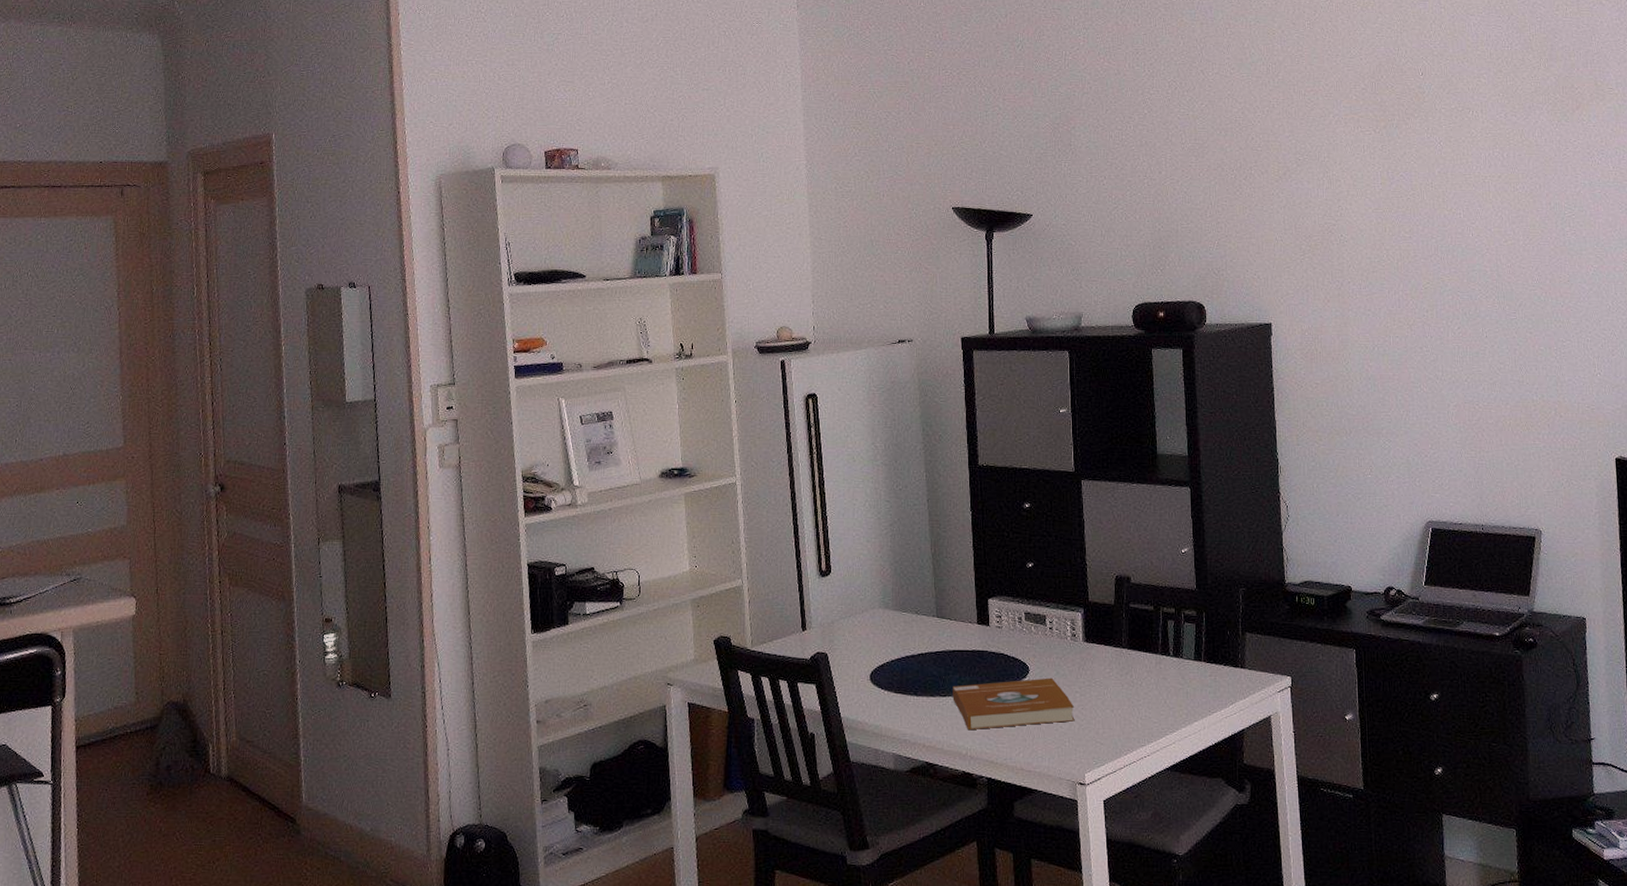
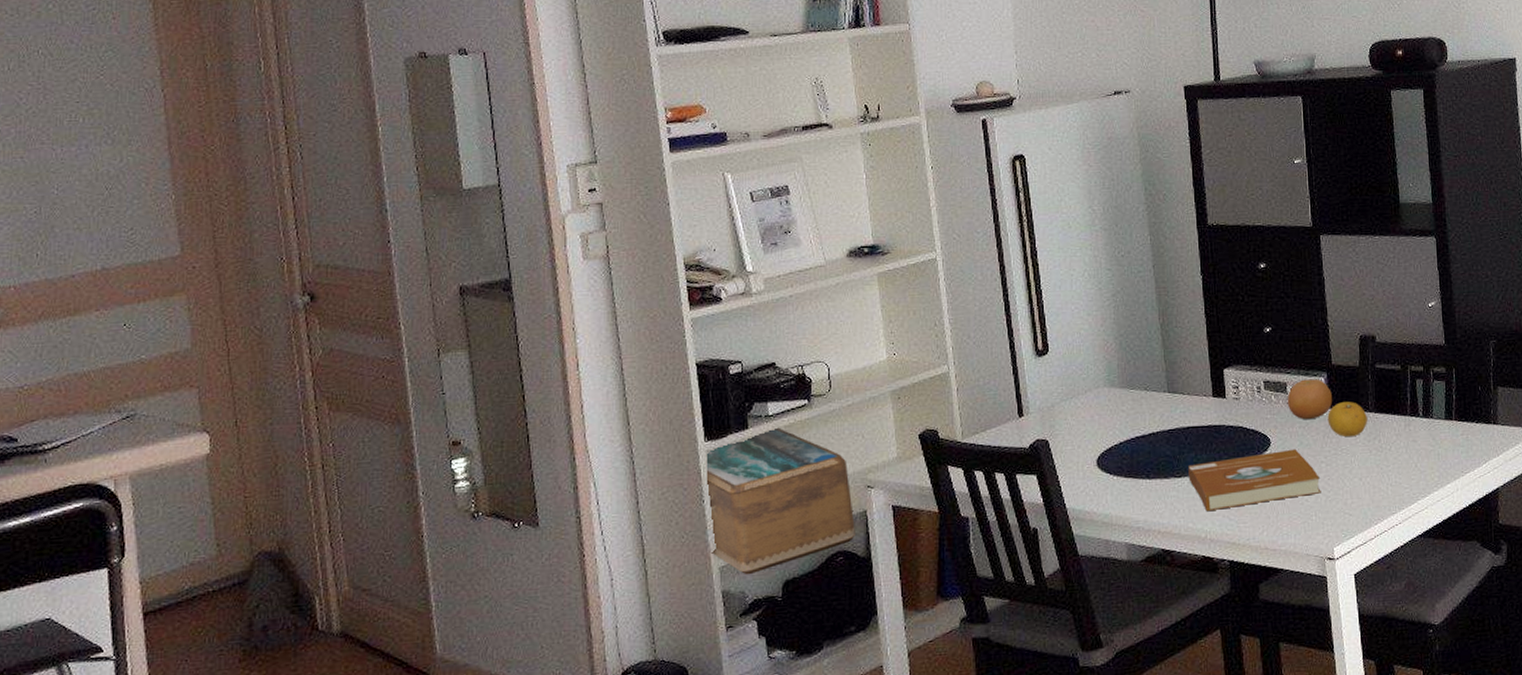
decorative box: none [530,624,655,755] -> present [707,426,855,575]
fruit: none [1046,613,1089,652] -> present [1287,379,1333,420]
fruit: none [1083,637,1121,671] -> present [1327,402,1368,437]

